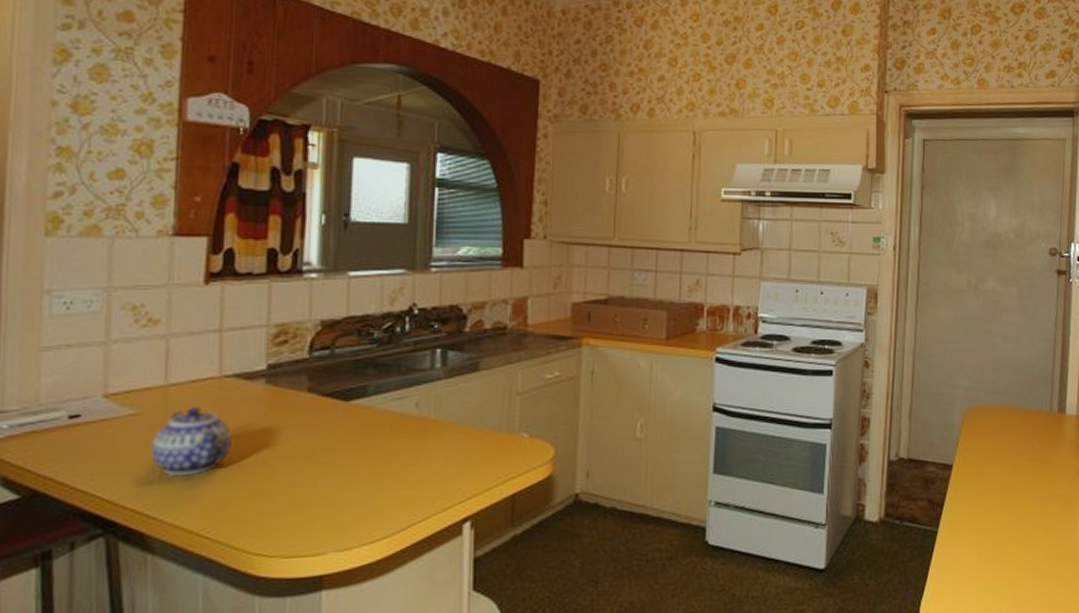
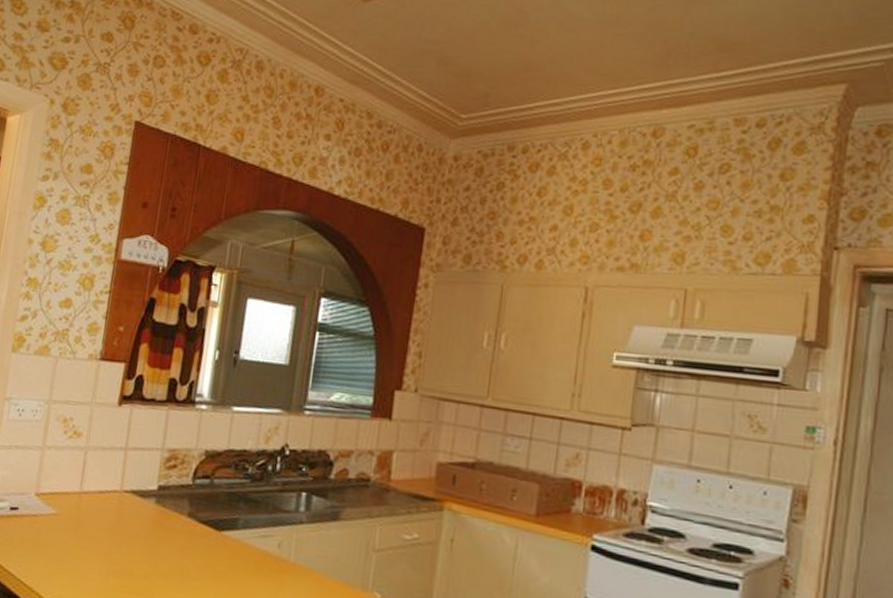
teapot: present [150,407,232,477] -> none [62,515,125,577]

